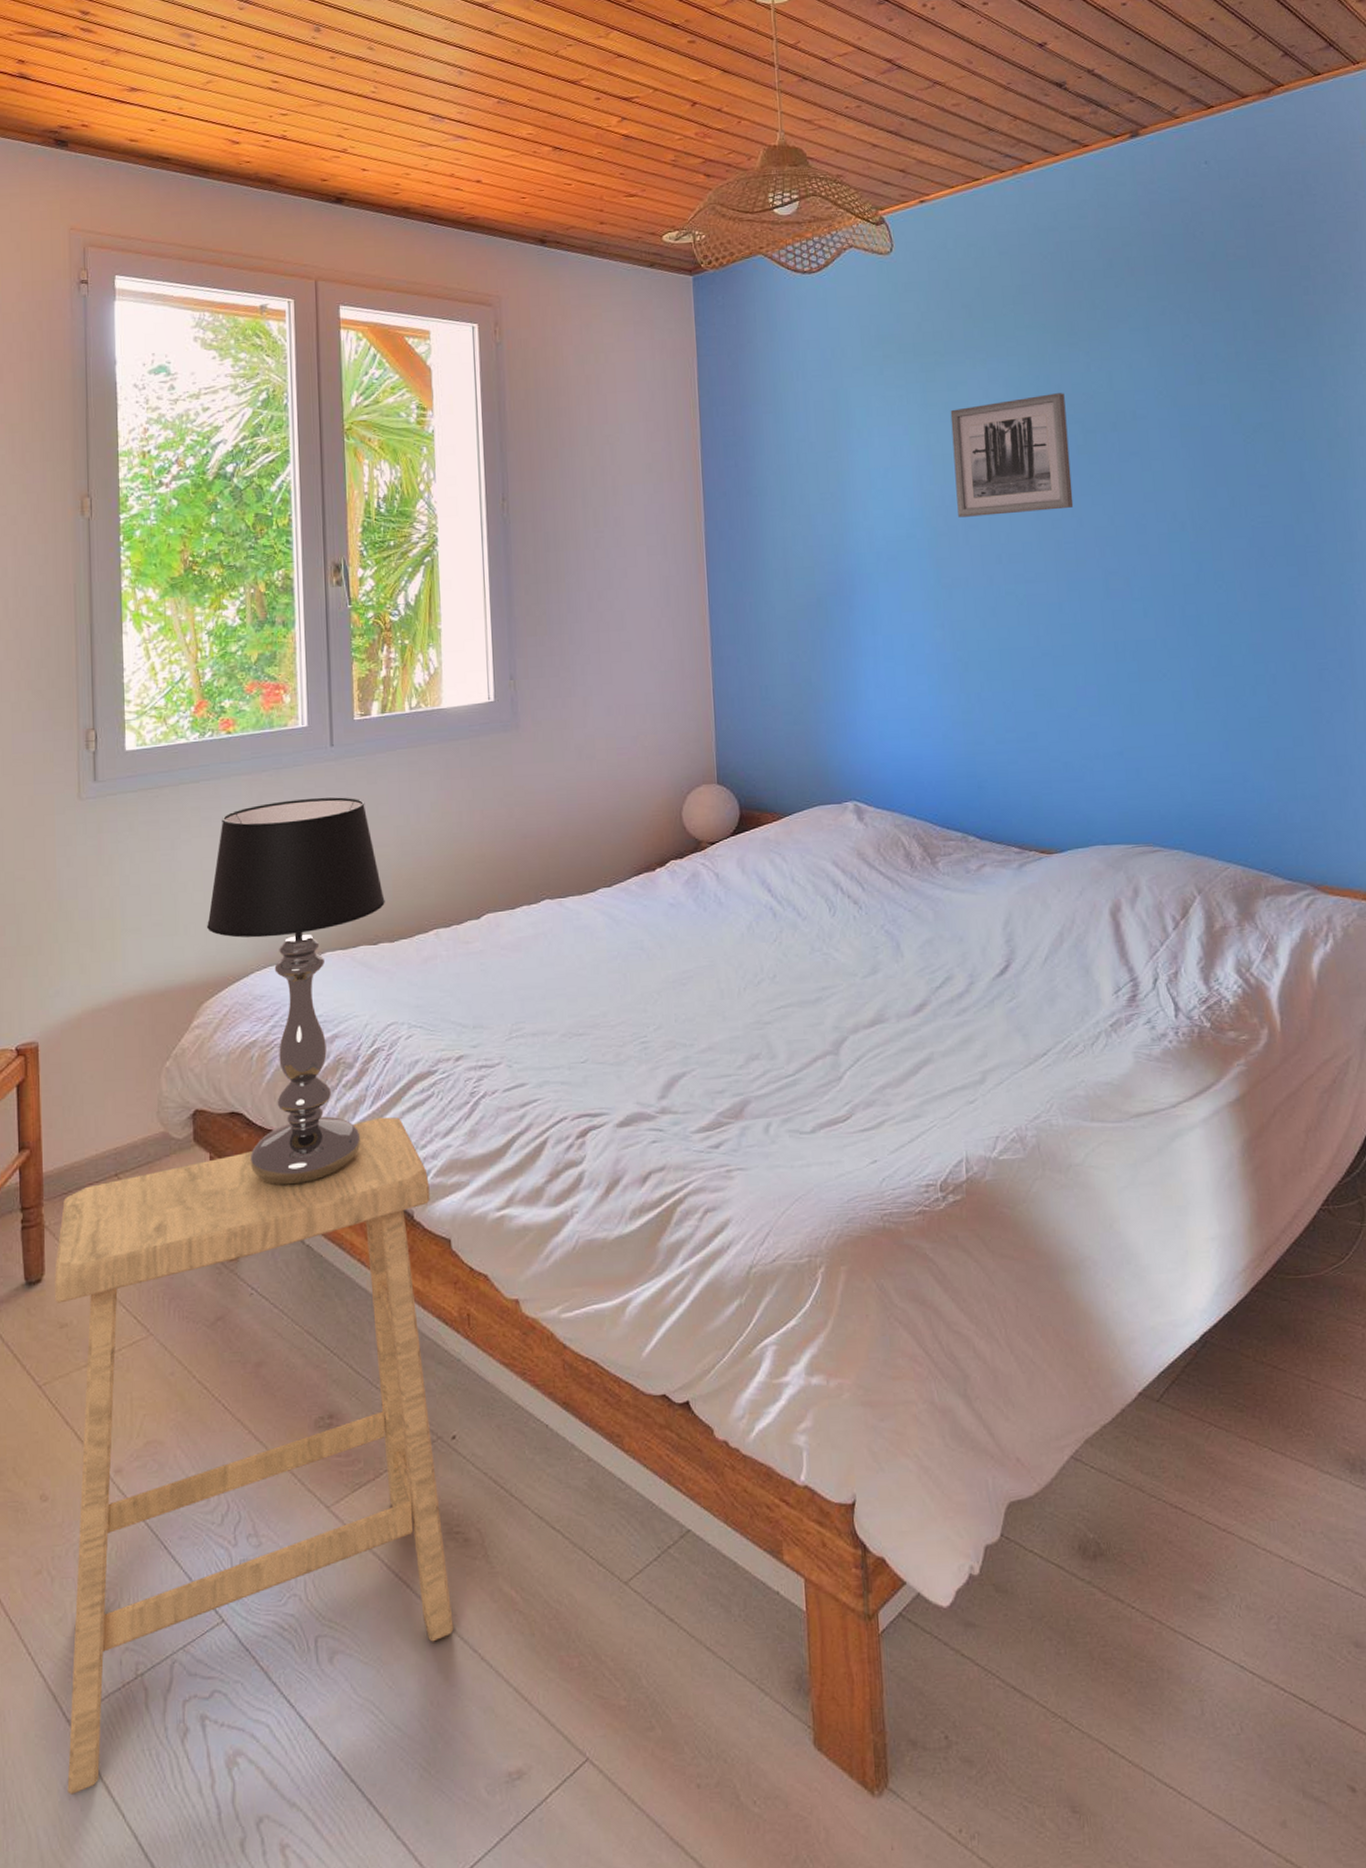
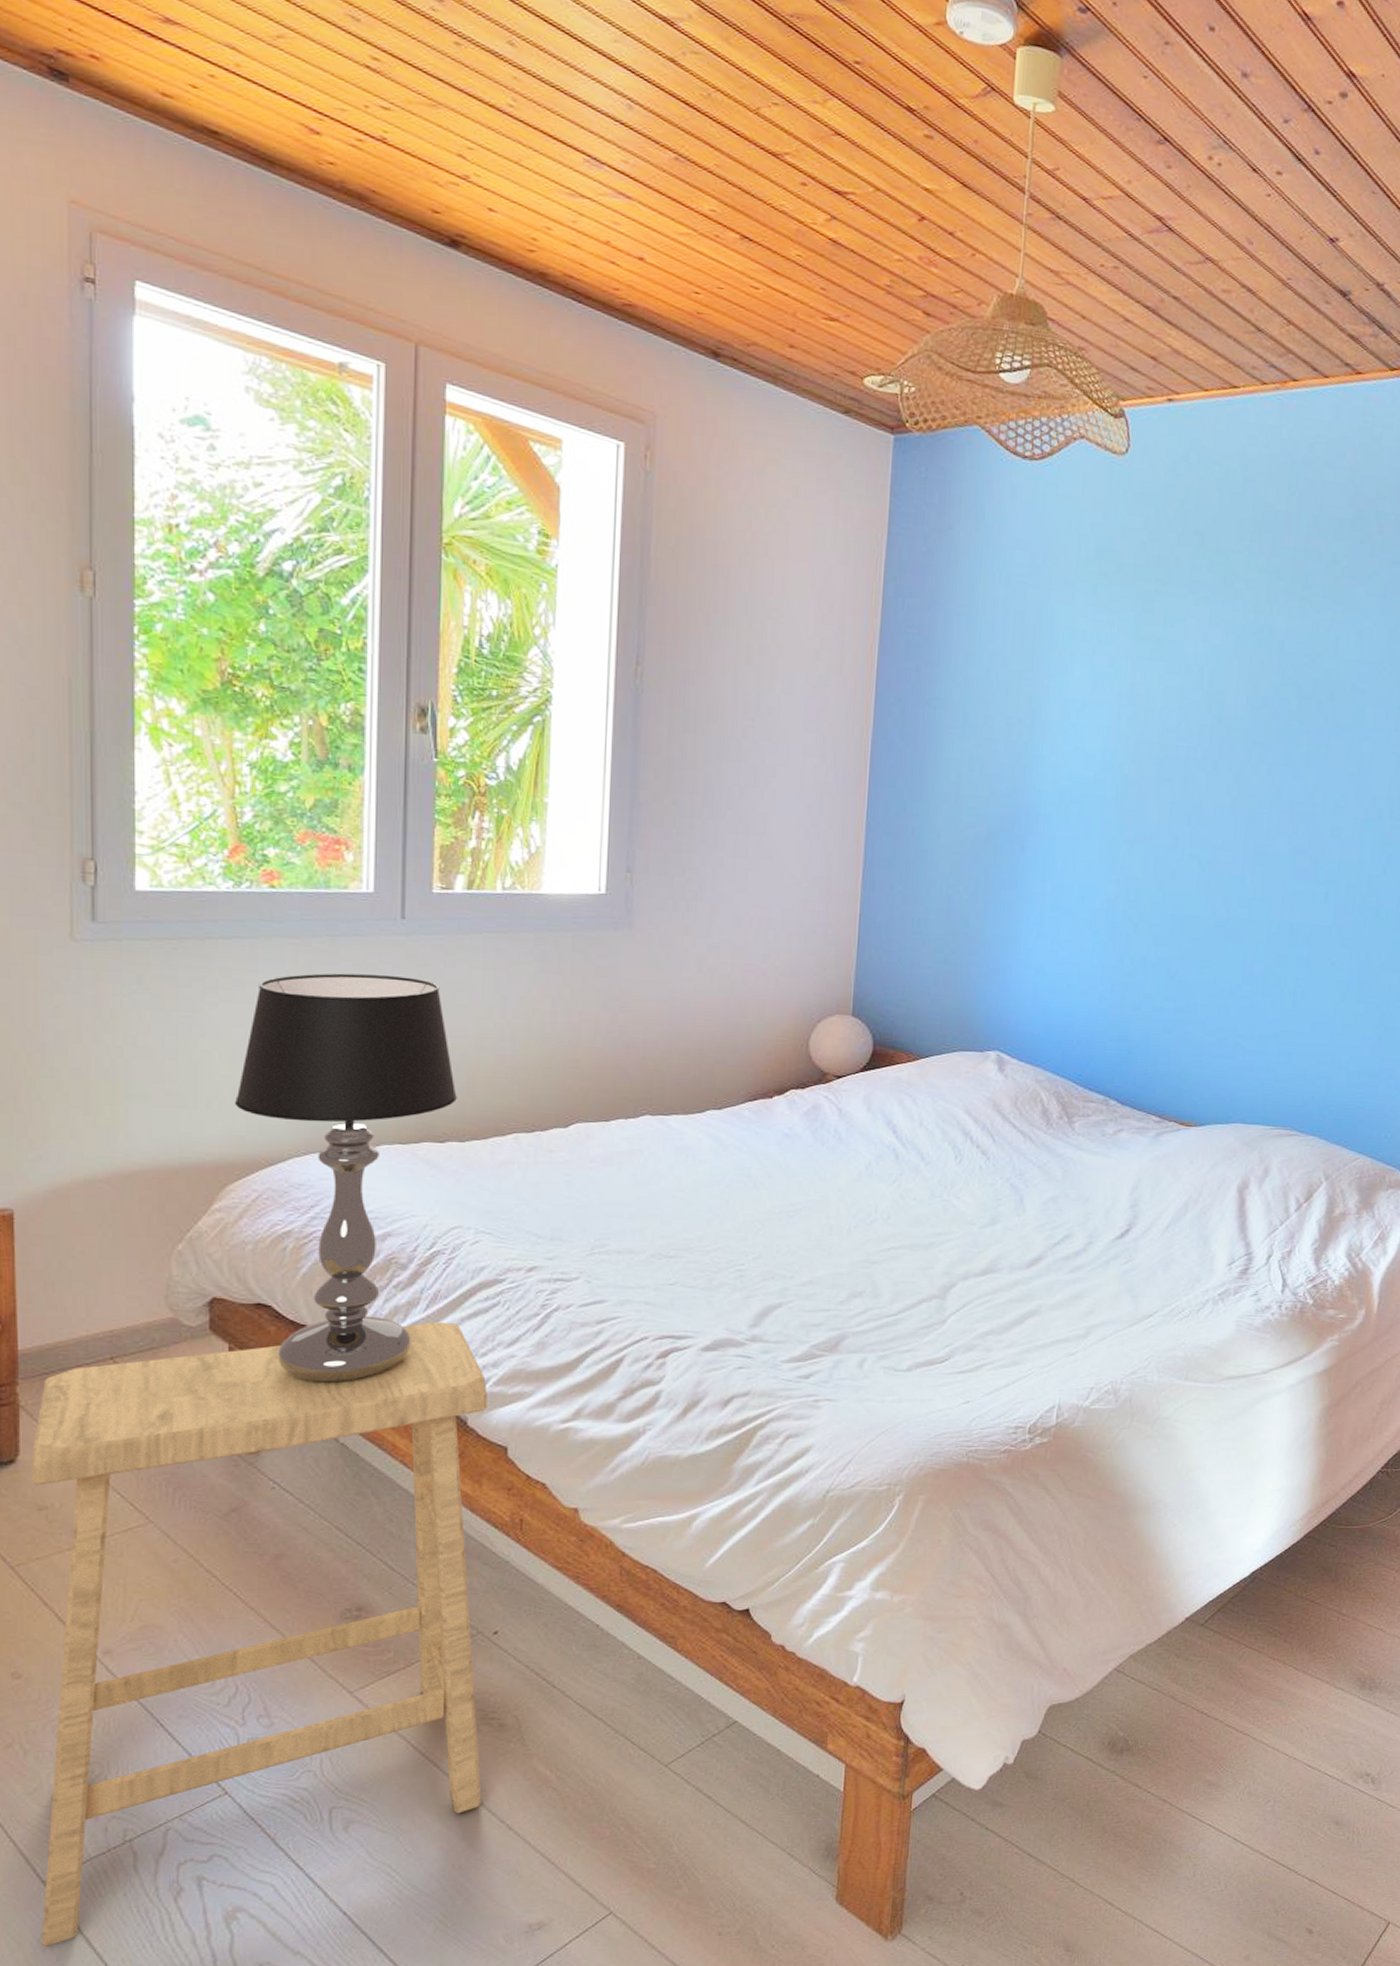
wall art: present [950,393,1074,518] -> none [1153,648,1287,777]

